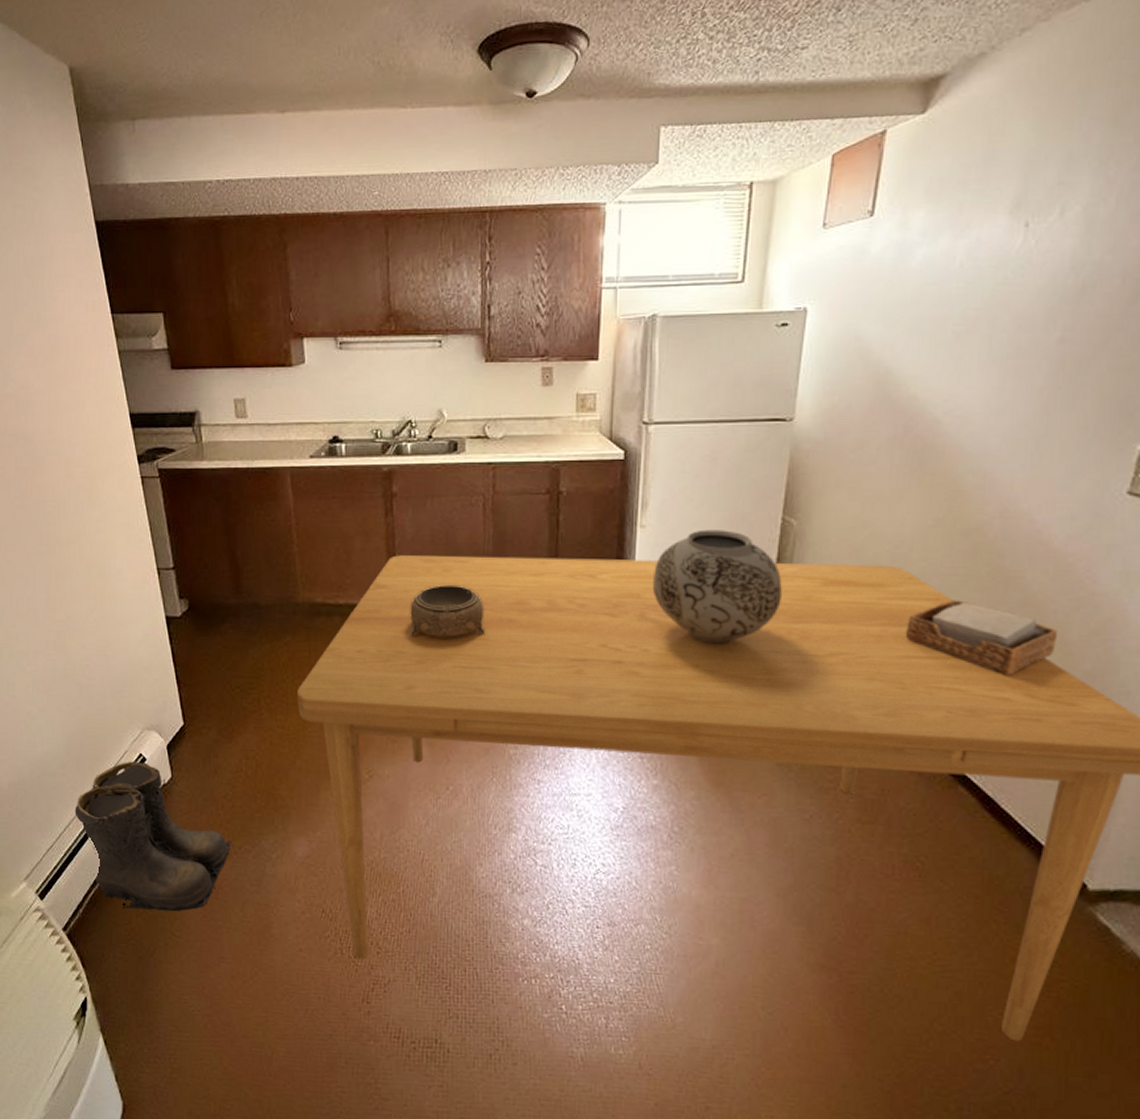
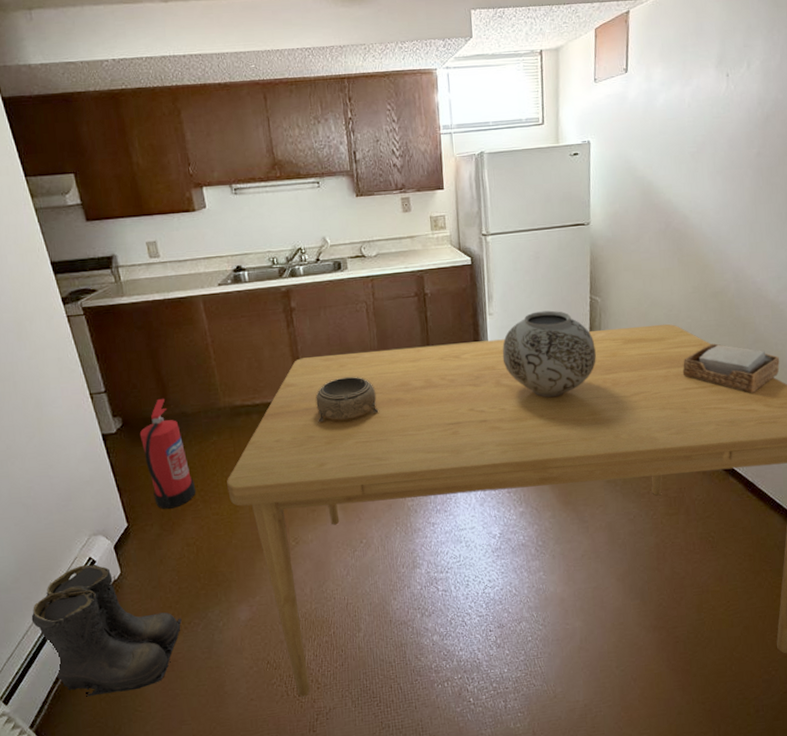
fire extinguisher: none [206,583,262,713] -> present [139,398,196,509]

